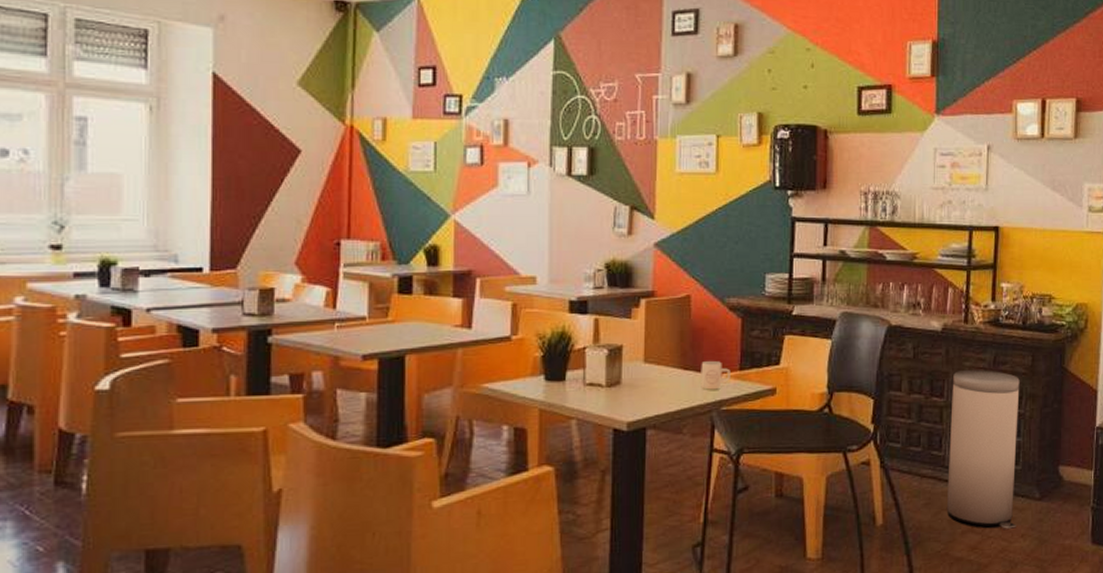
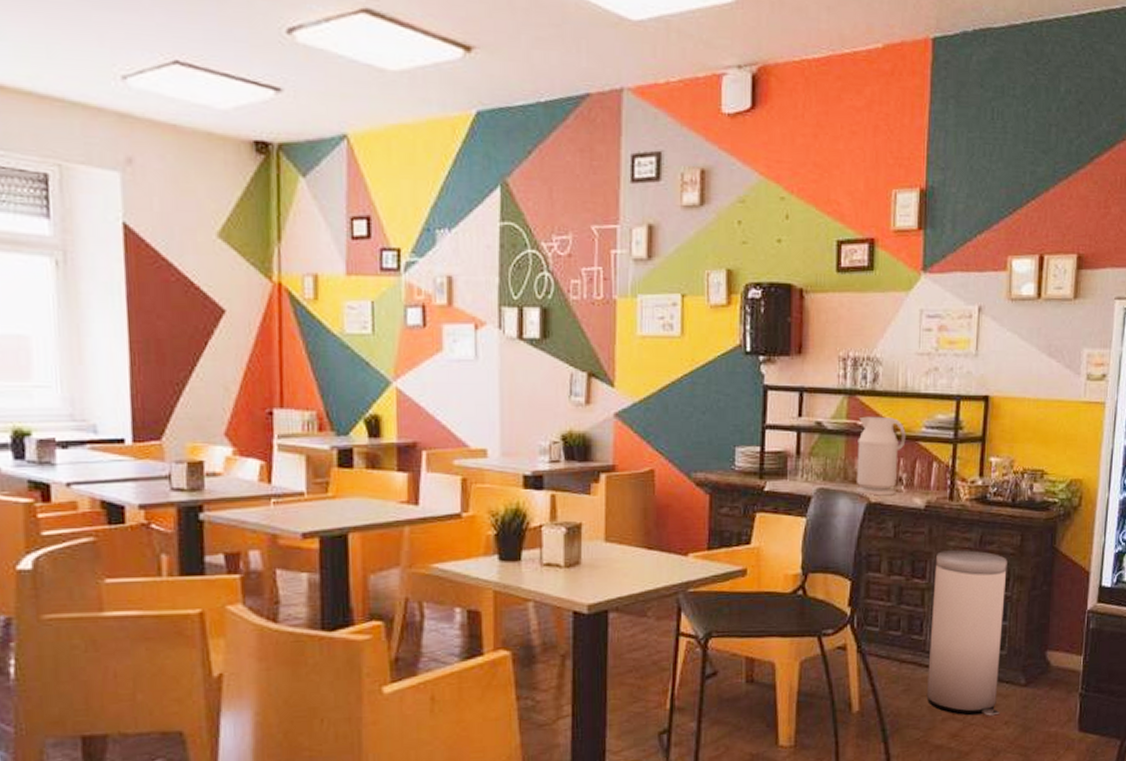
mug: present [701,361,731,390] -> none [666,540,698,571]
water jug: none [877,245,923,319] -> present [855,416,906,496]

